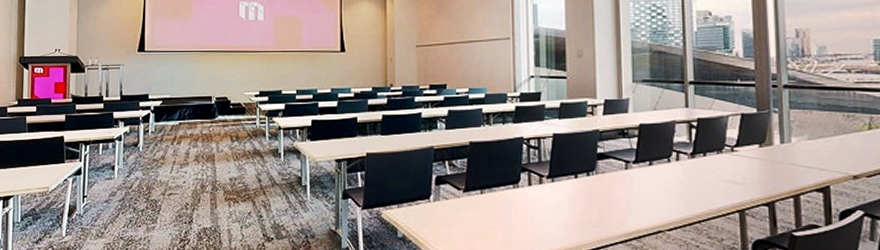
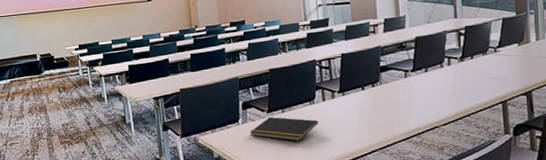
notepad: none [441,196,521,229] -> present [249,116,318,141]

